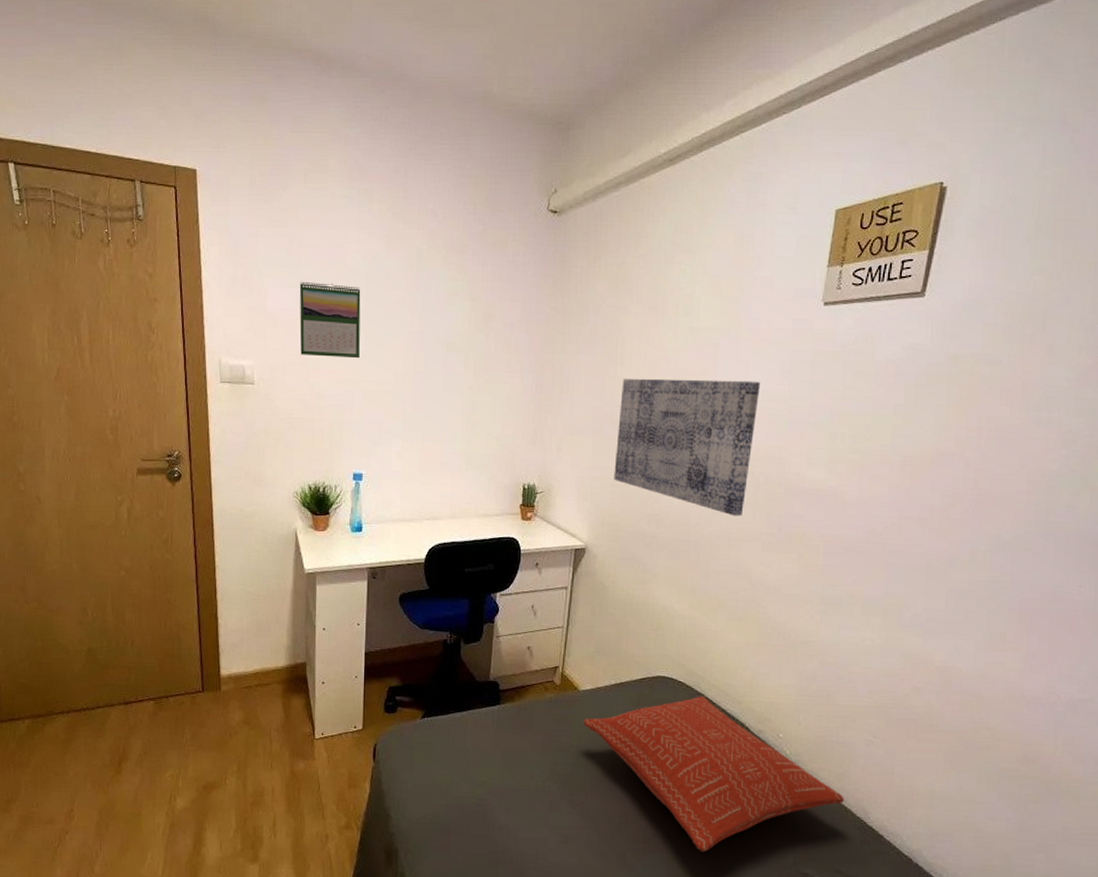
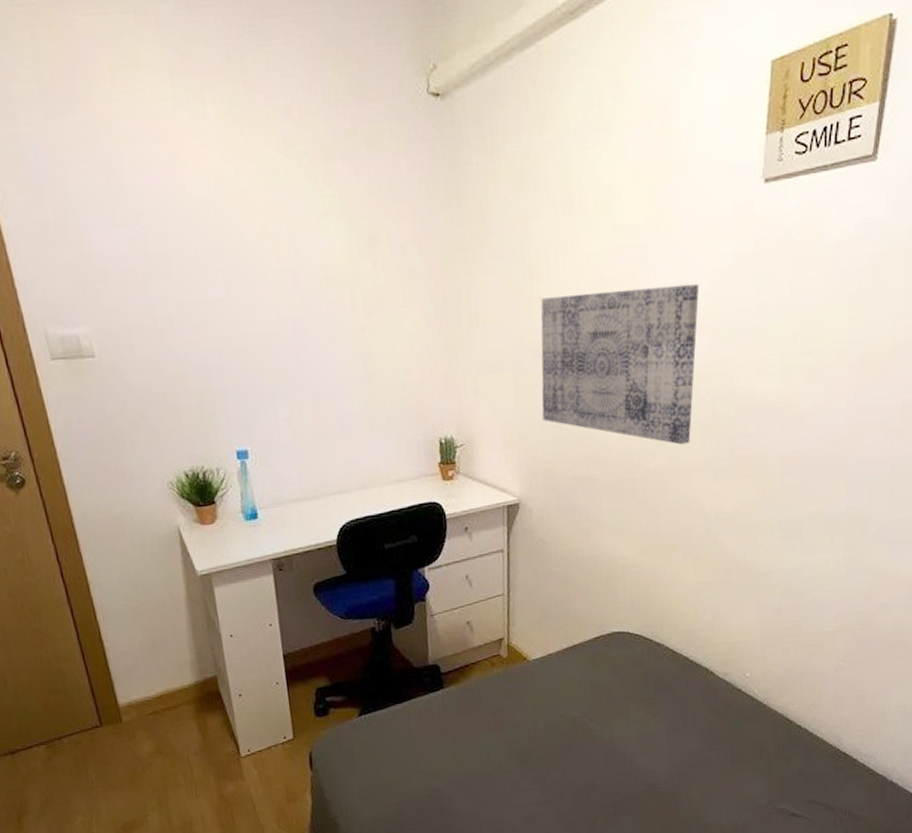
calendar: present [299,281,361,359] -> none [129,216,221,313]
pillow: present [583,696,844,851] -> none [537,646,816,805]

